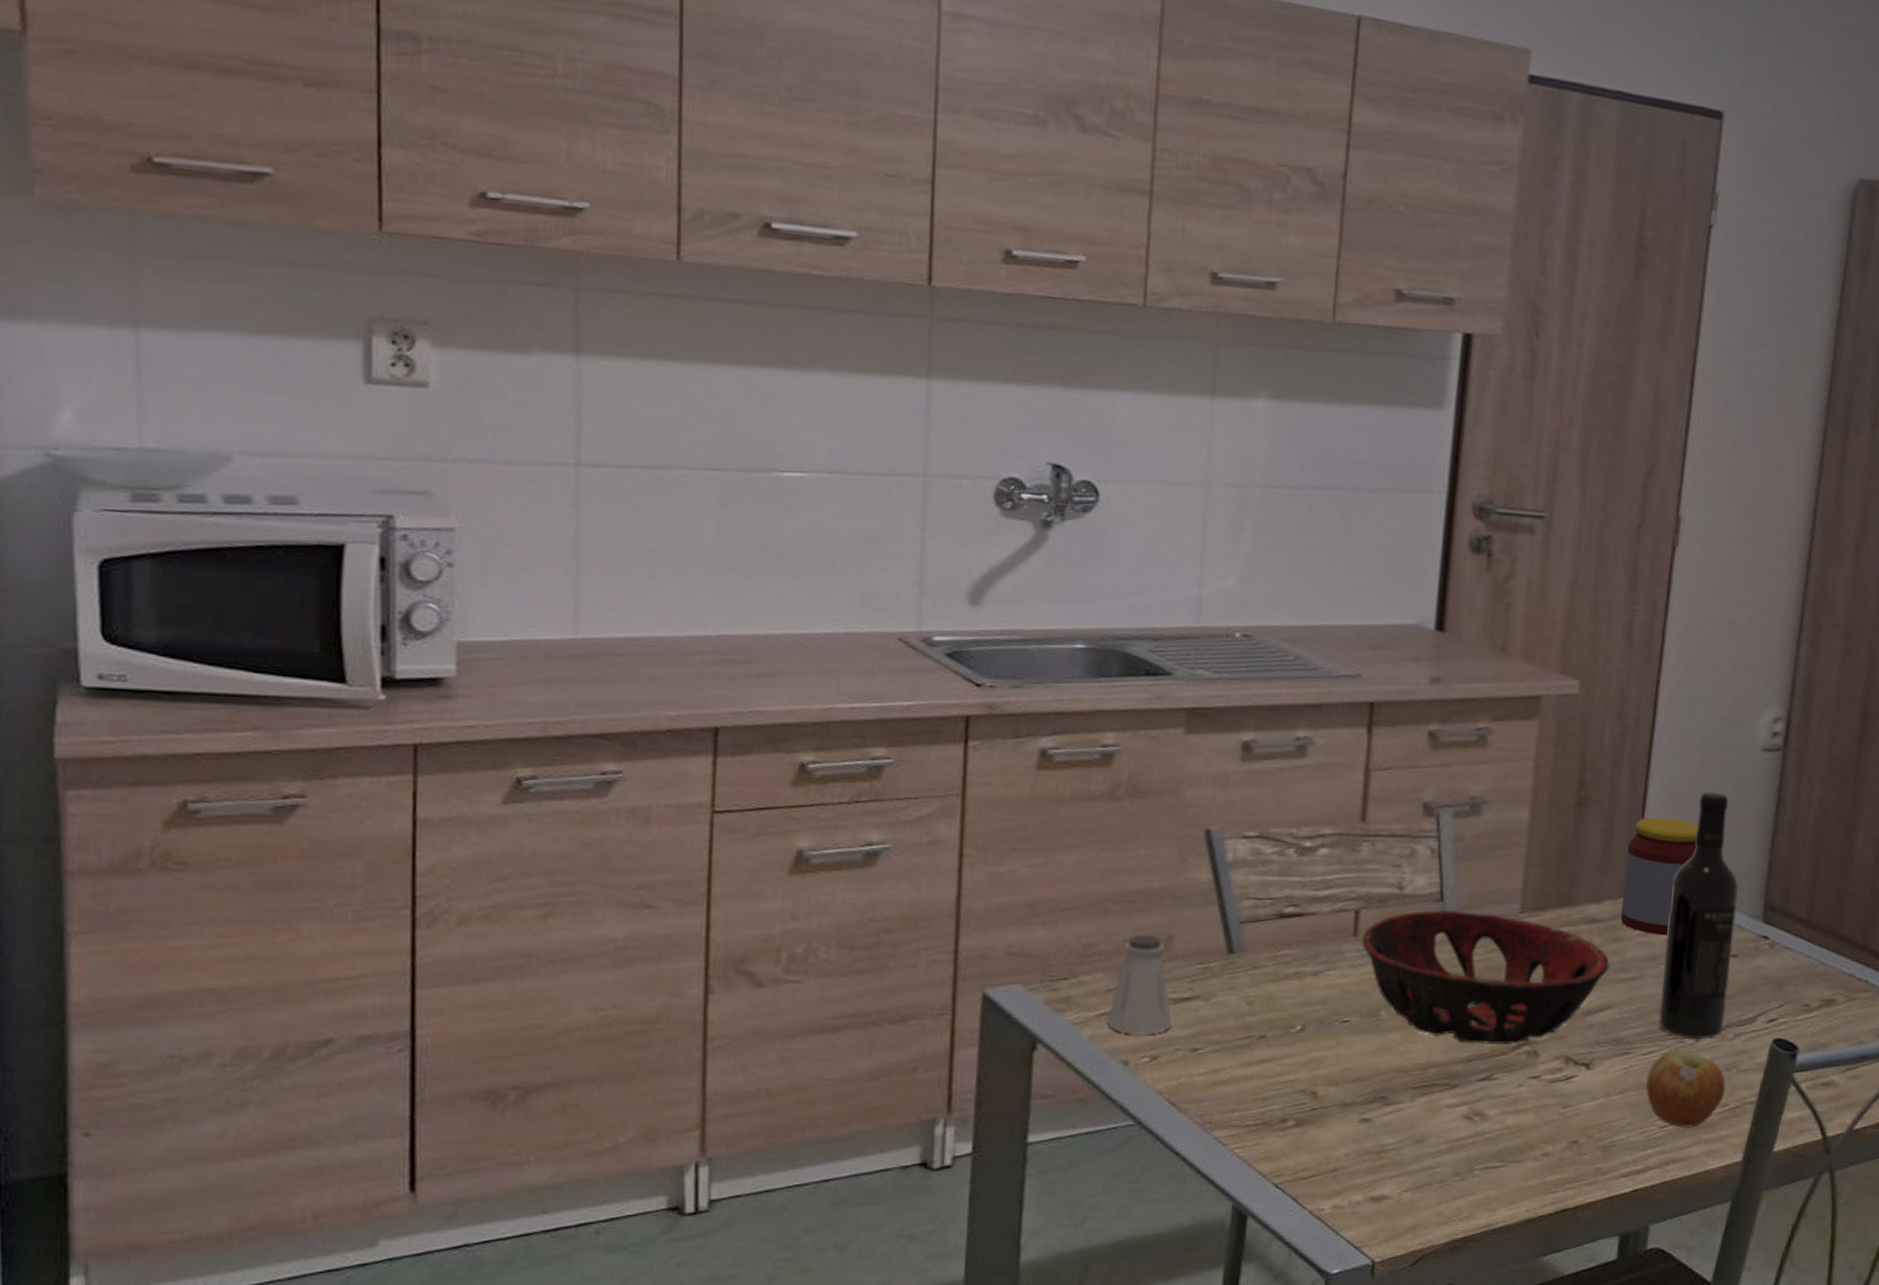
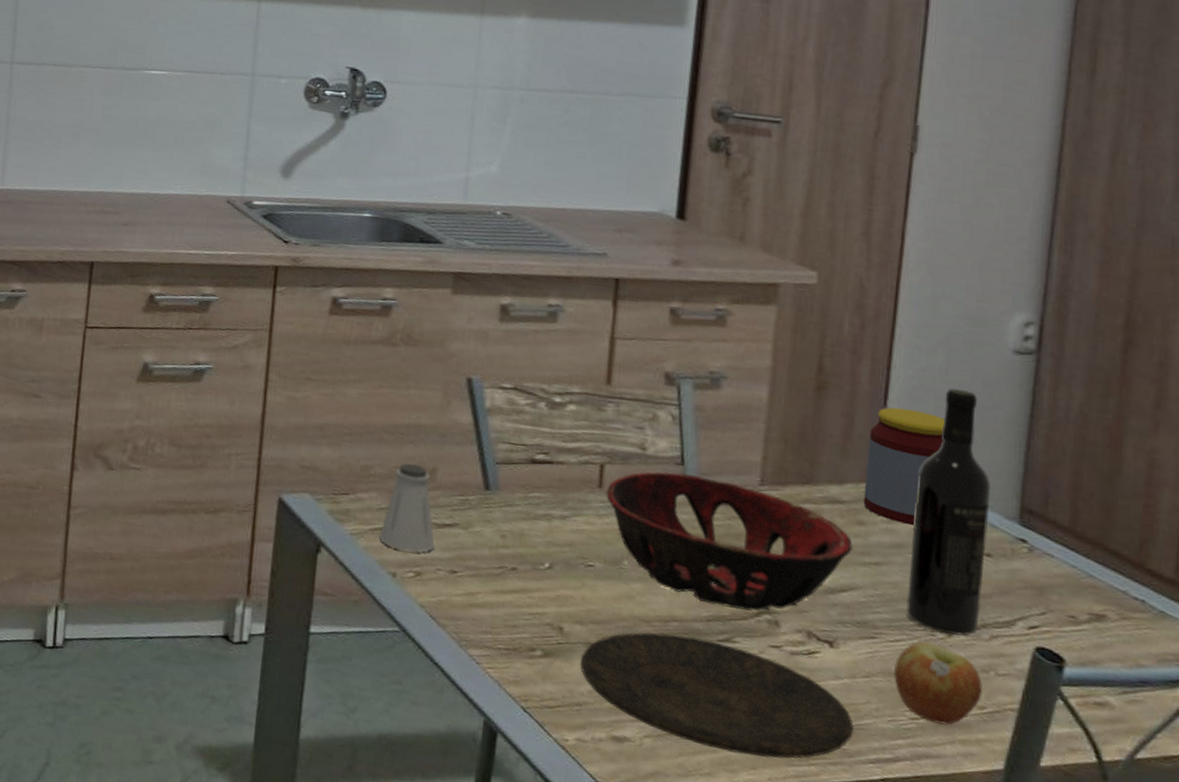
plate: none [1335,1080,1608,1191] -> present [579,632,854,759]

